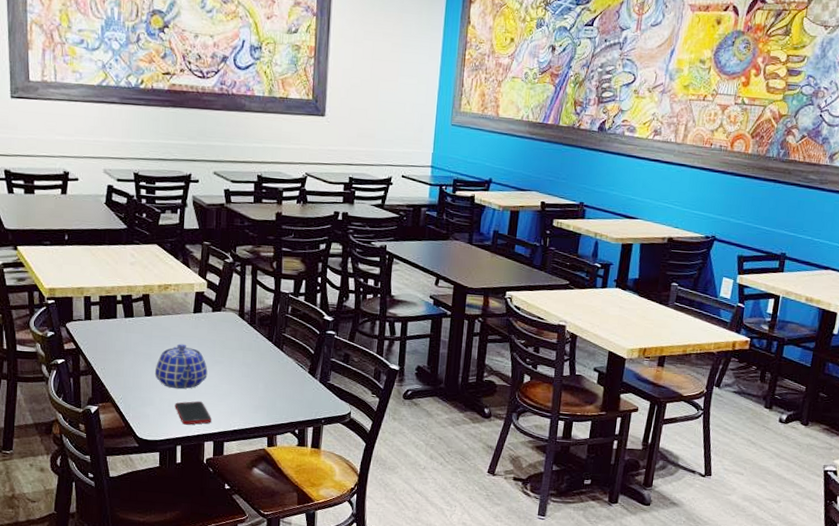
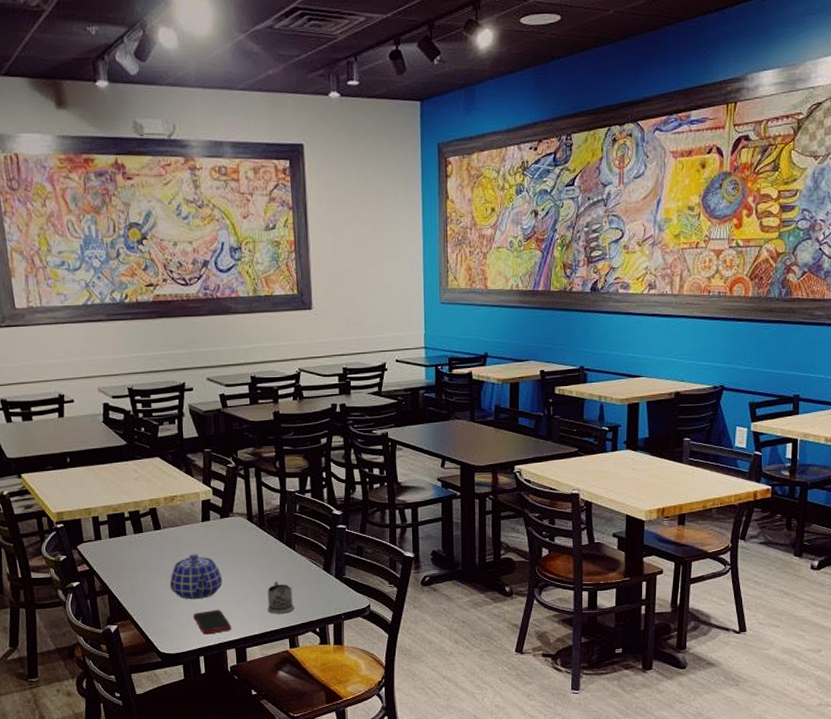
tea glass holder: none [249,380,276,412] -> present [267,582,294,614]

